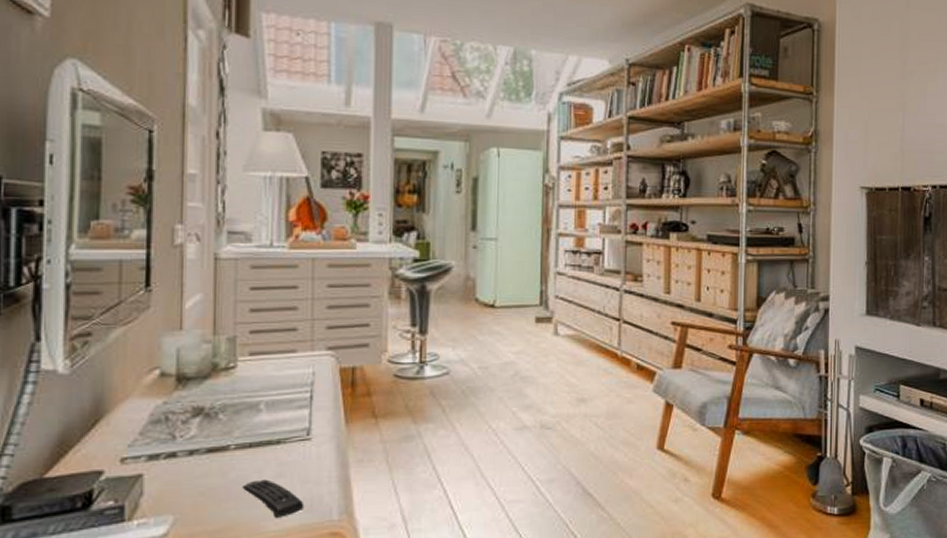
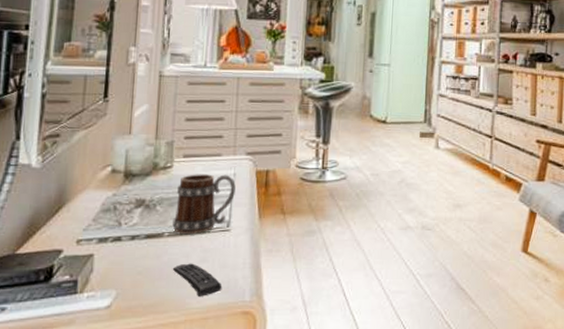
mug: none [239,374,315,445] -> present [172,174,236,234]

